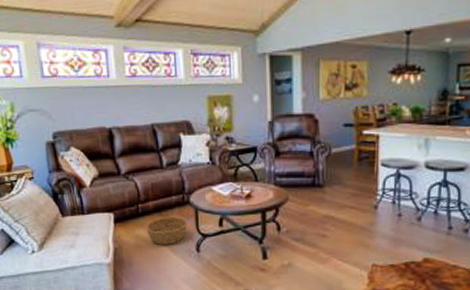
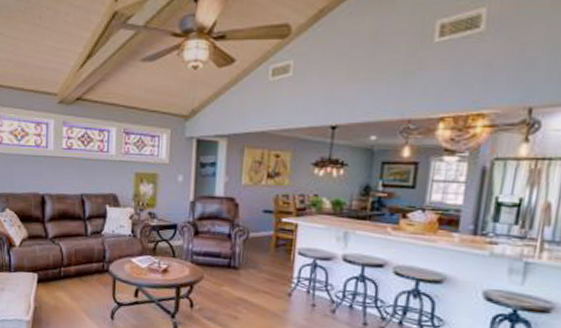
basket: present [146,218,188,245] -> none [66,283,105,310]

